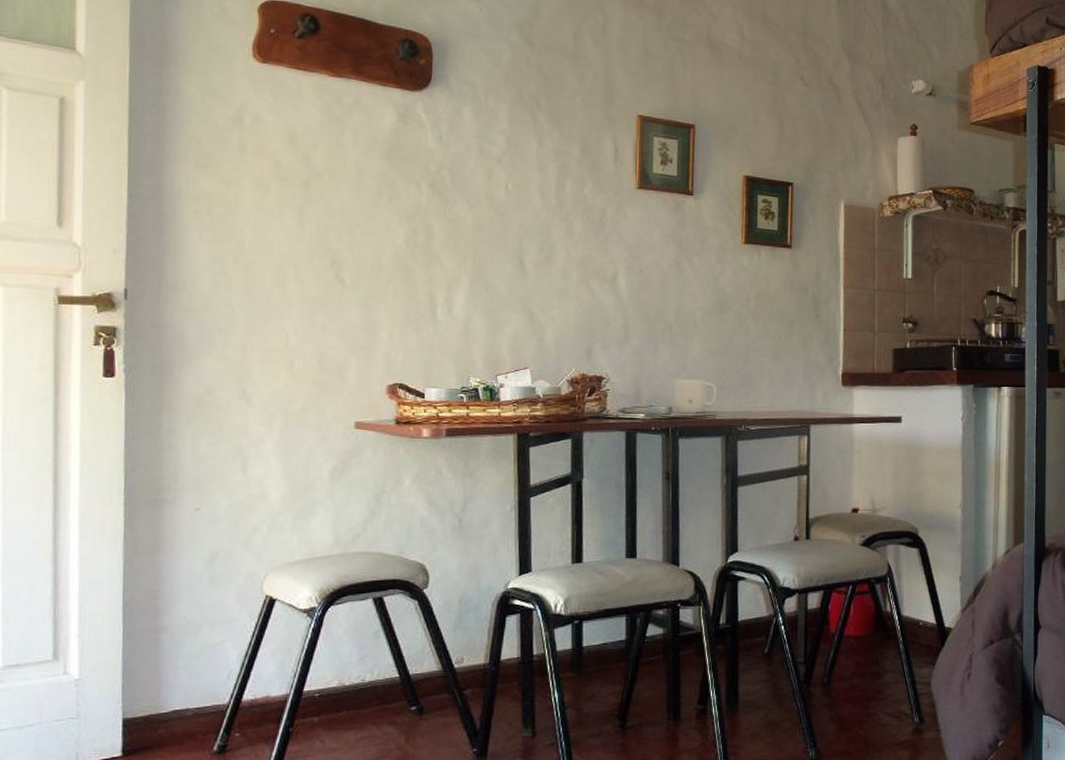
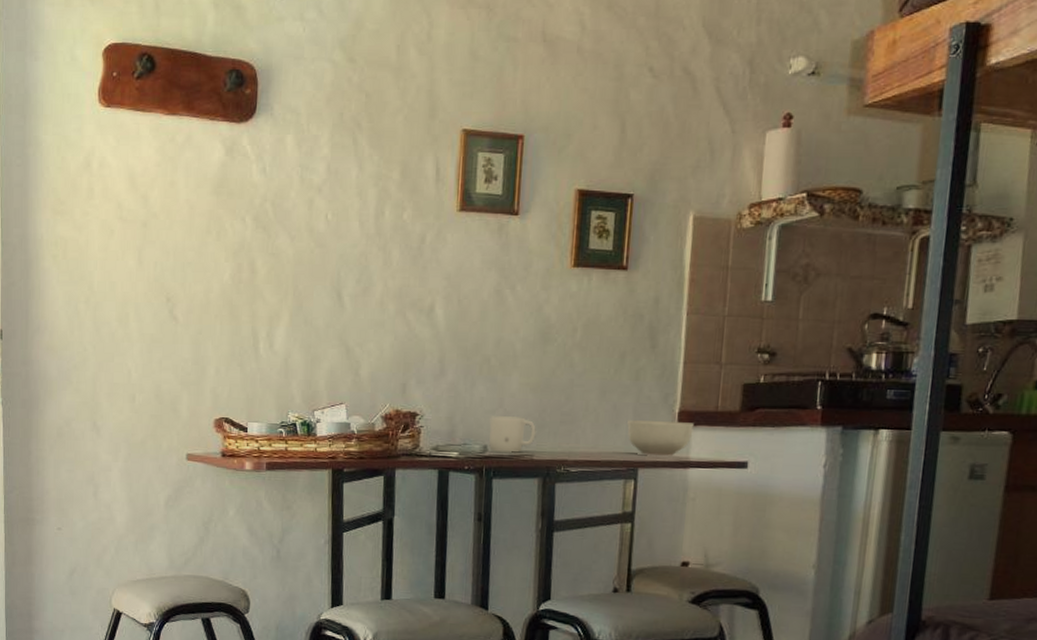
bowl: none [799,381,855,413] -> present [627,420,694,456]

